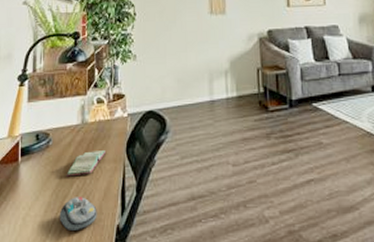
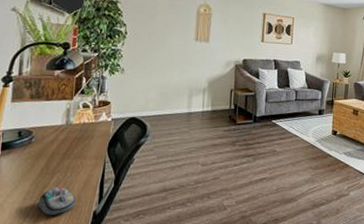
book: present [66,151,107,177] -> none [47,148,89,170]

